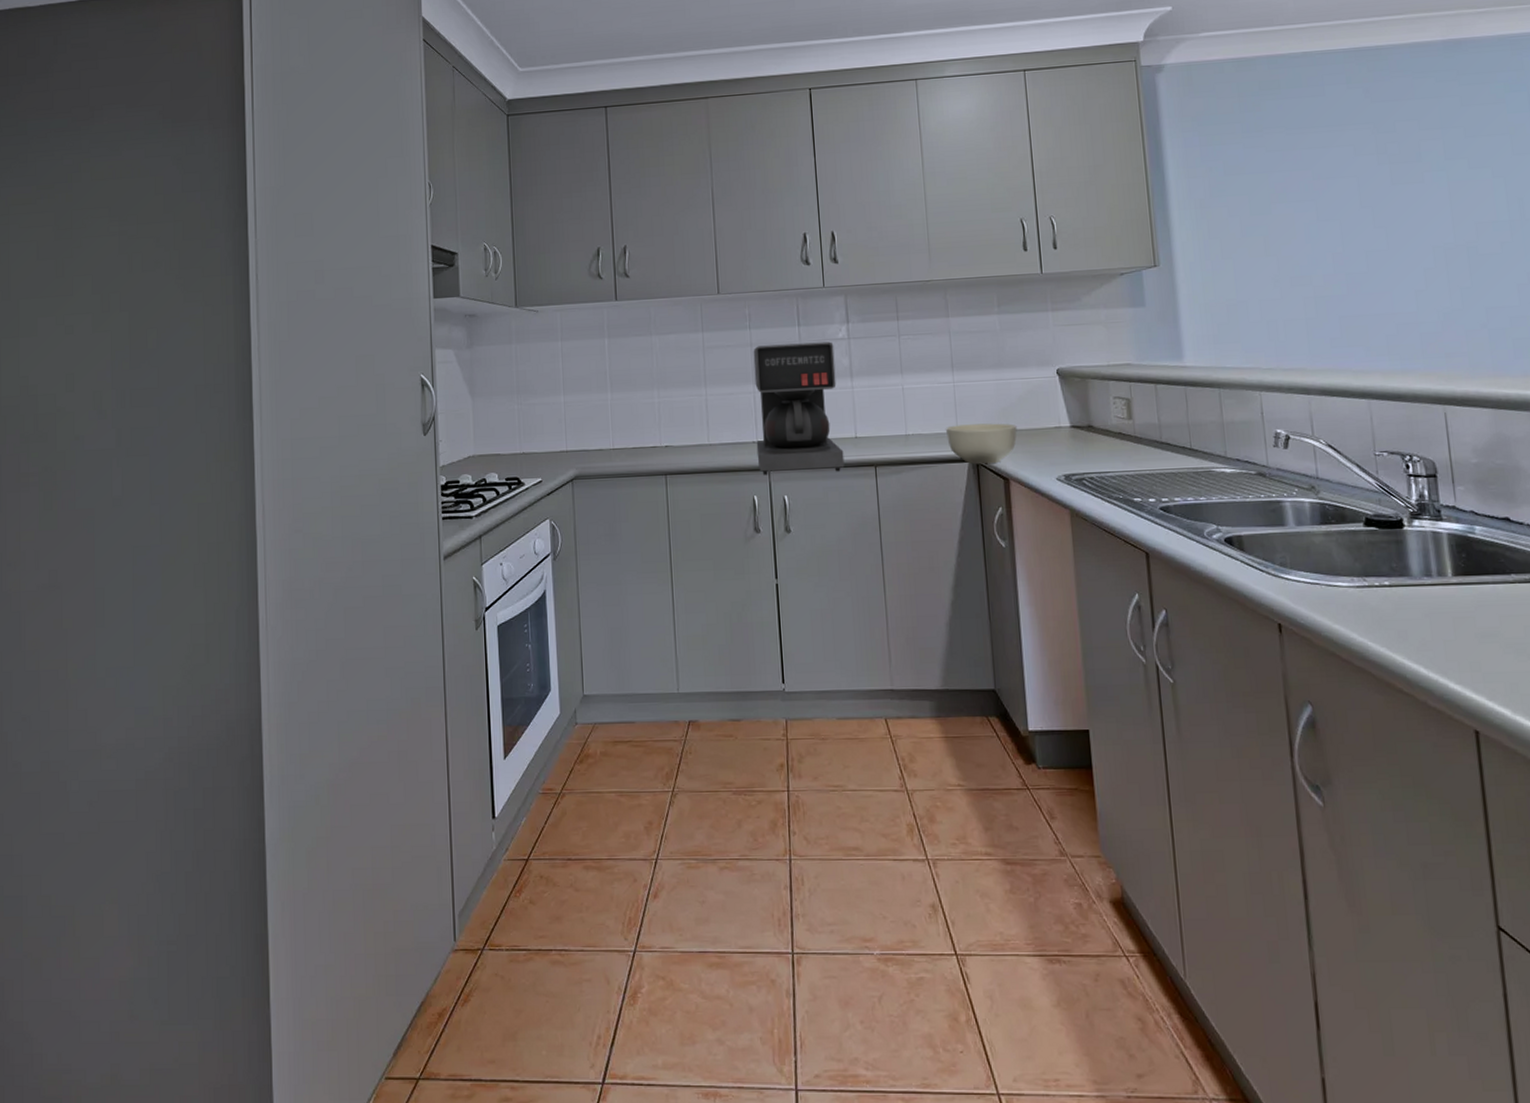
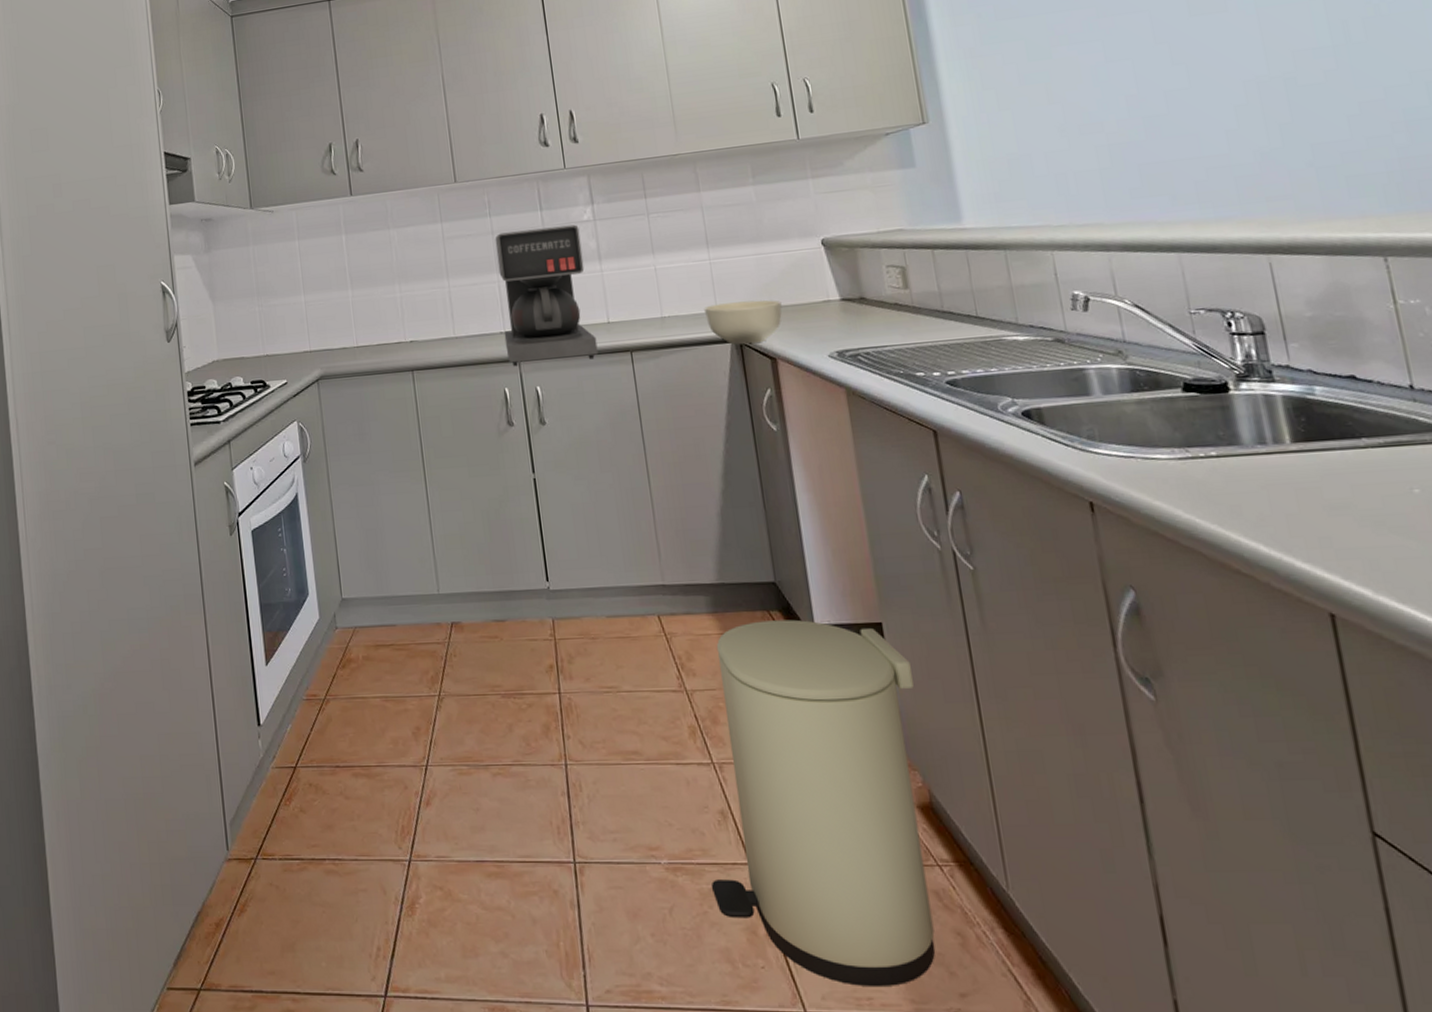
pedal bin: none [918,725,1118,1070] -> present [710,619,935,988]

